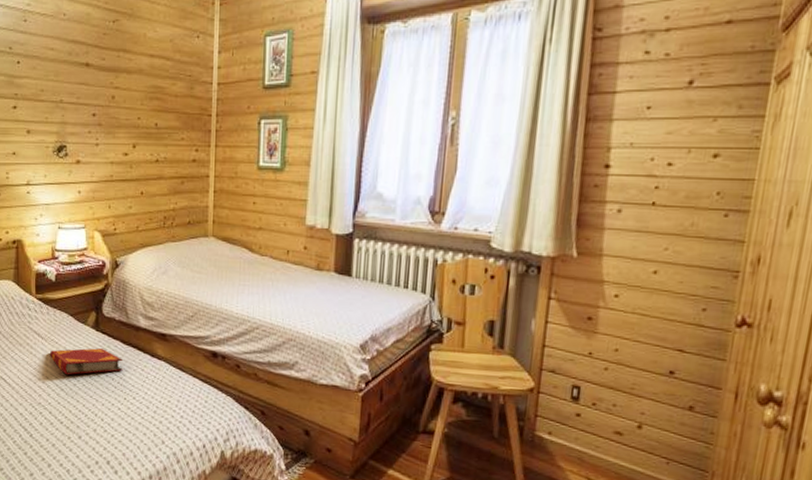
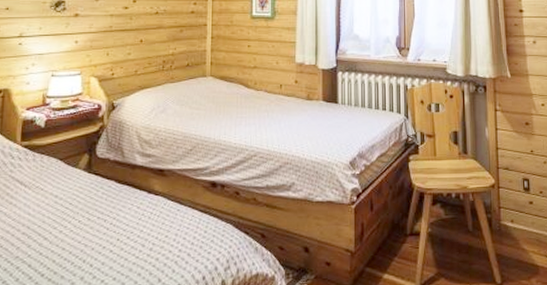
hardback book: present [50,348,123,375] -> none [34,190,117,223]

